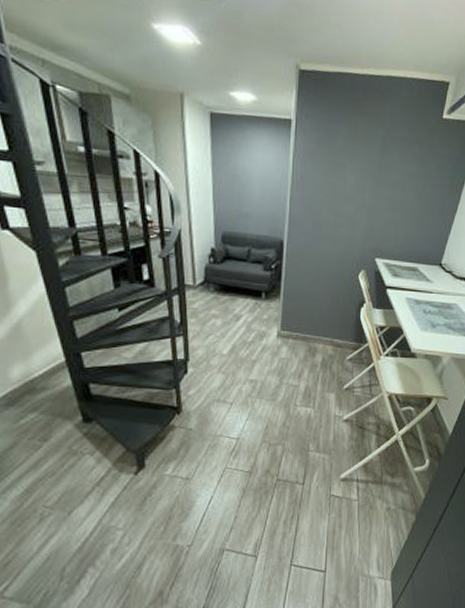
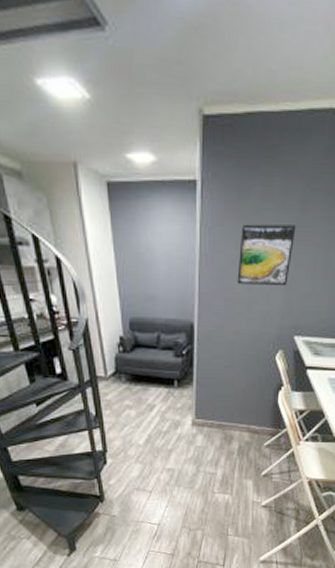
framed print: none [325,159,378,214] -> present [237,224,296,286]

